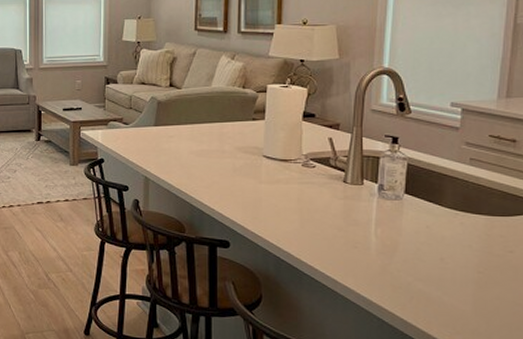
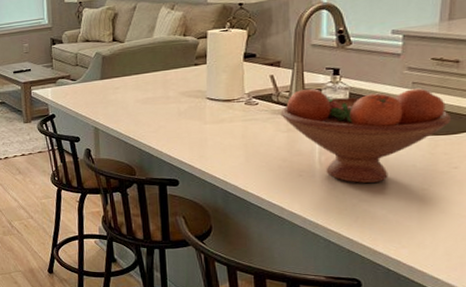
fruit bowl: none [338,156,508,261] -> present [280,88,452,183]

